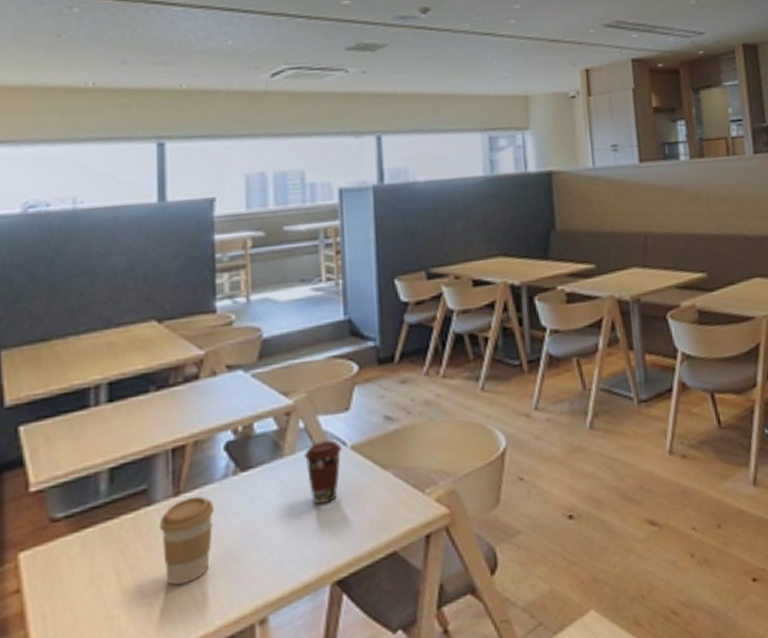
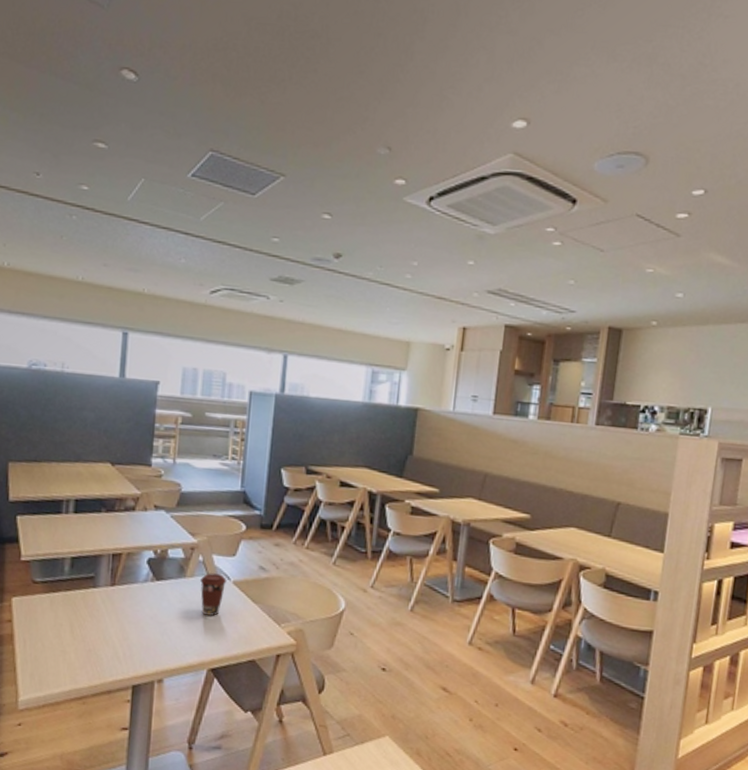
coffee cup: present [159,496,215,585] -> none [100,589,137,644]

